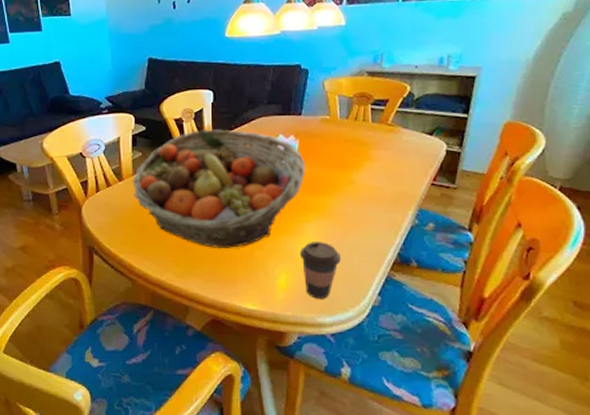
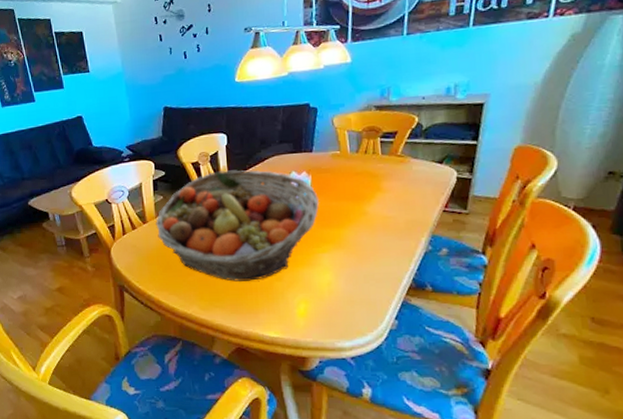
coffee cup: present [299,242,341,299] -> none [316,271,357,325]

